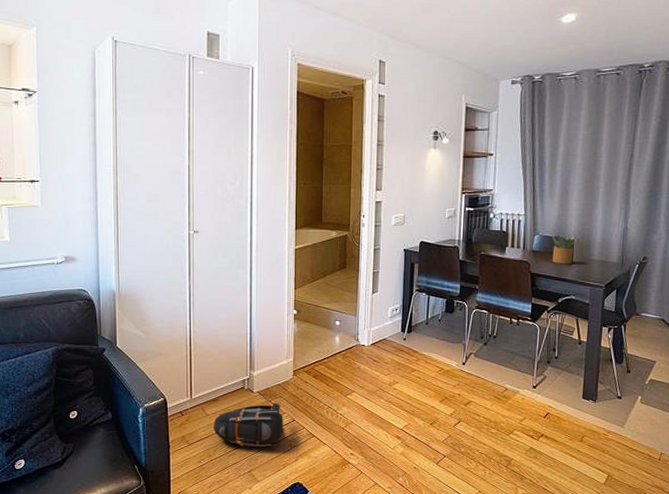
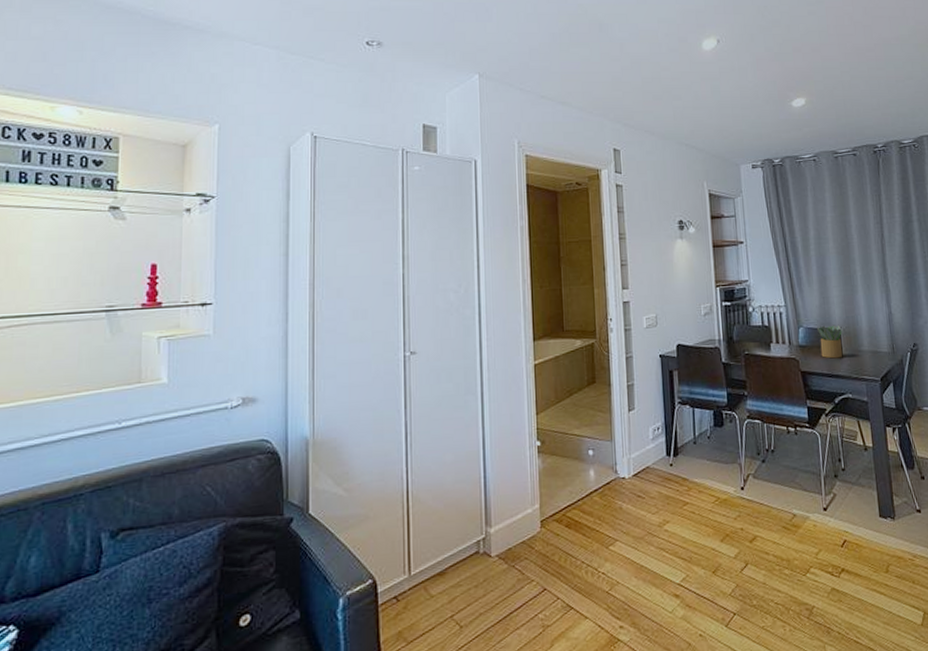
backpack: present [213,403,283,448] -> none [440,567,532,637]

